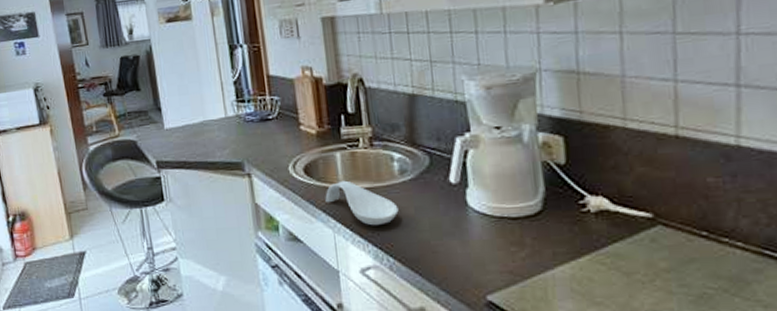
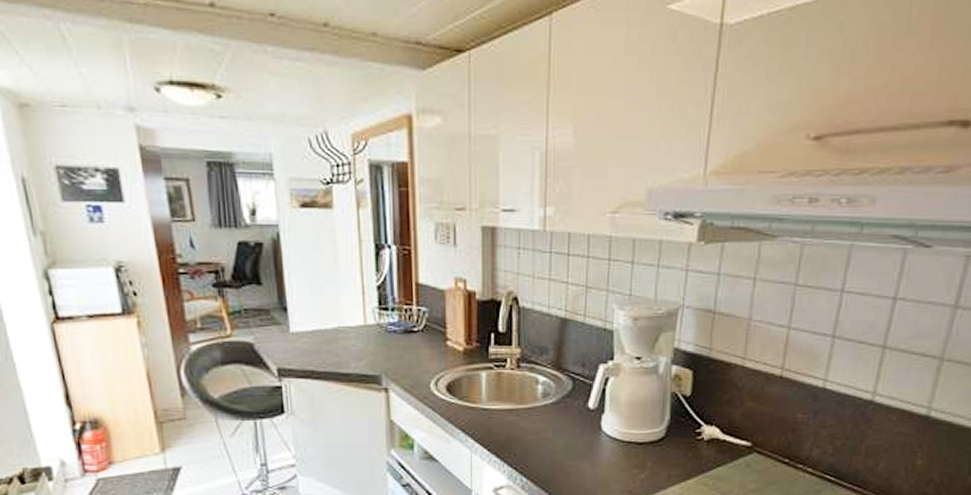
spoon rest: present [325,180,399,226] -> none [466,400,537,447]

